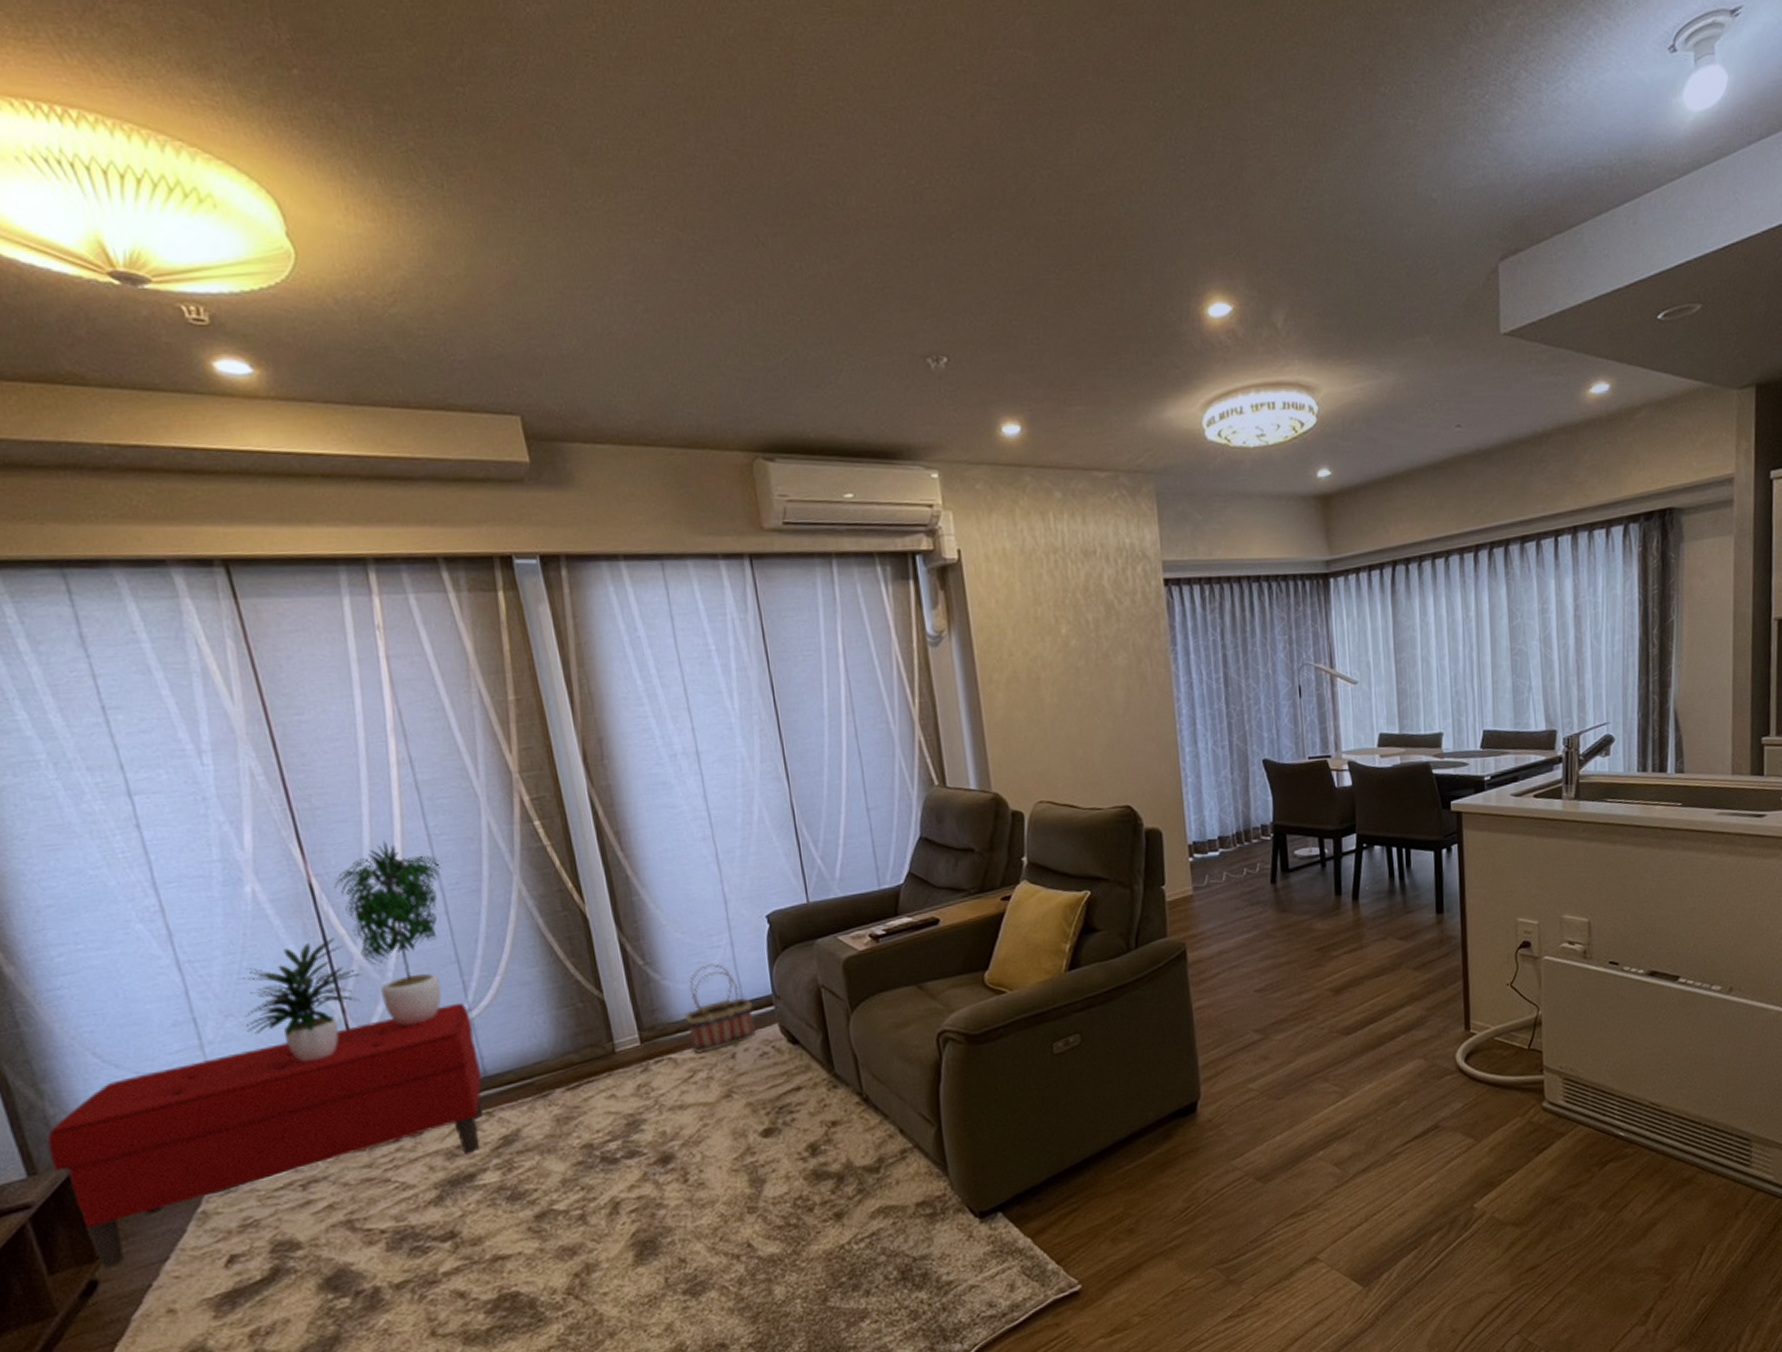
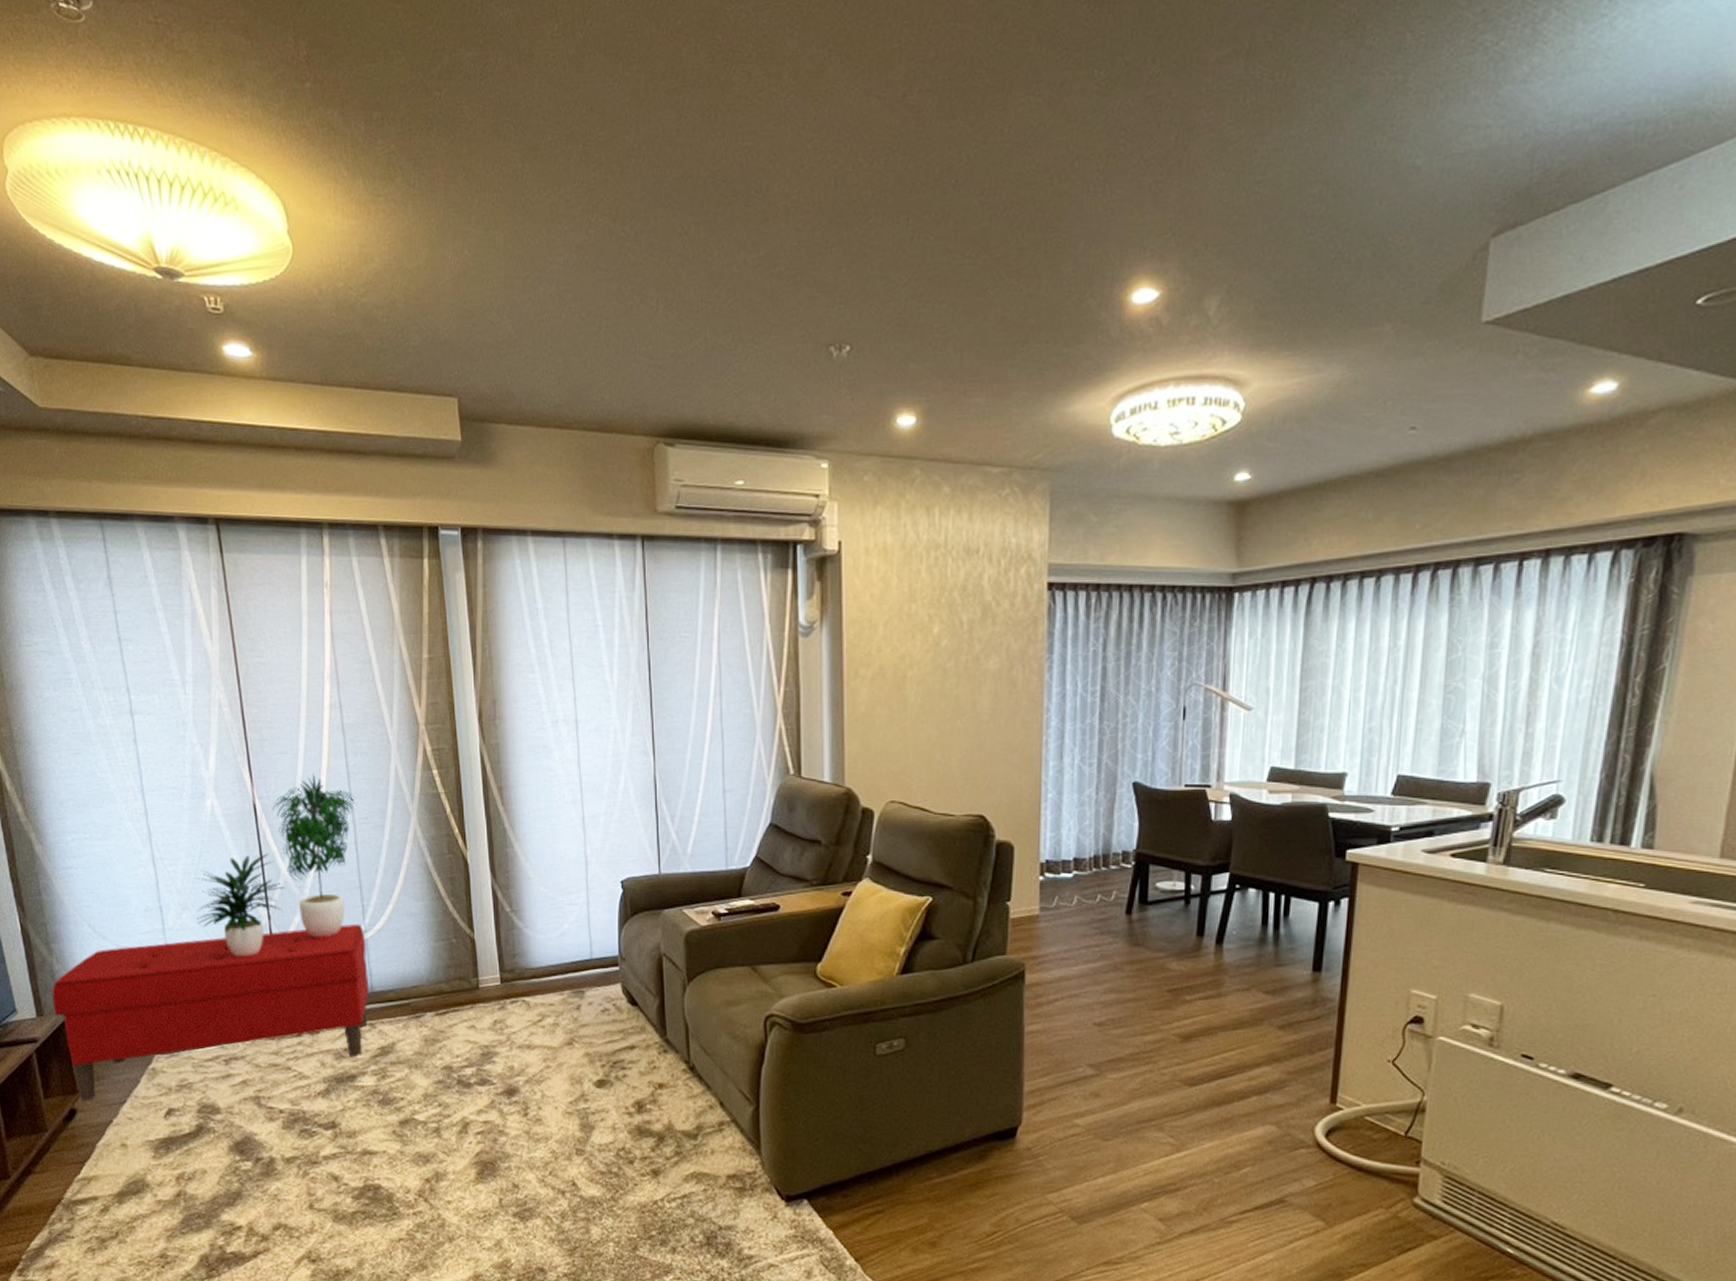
basket: present [685,963,756,1055] -> none [541,919,601,1002]

